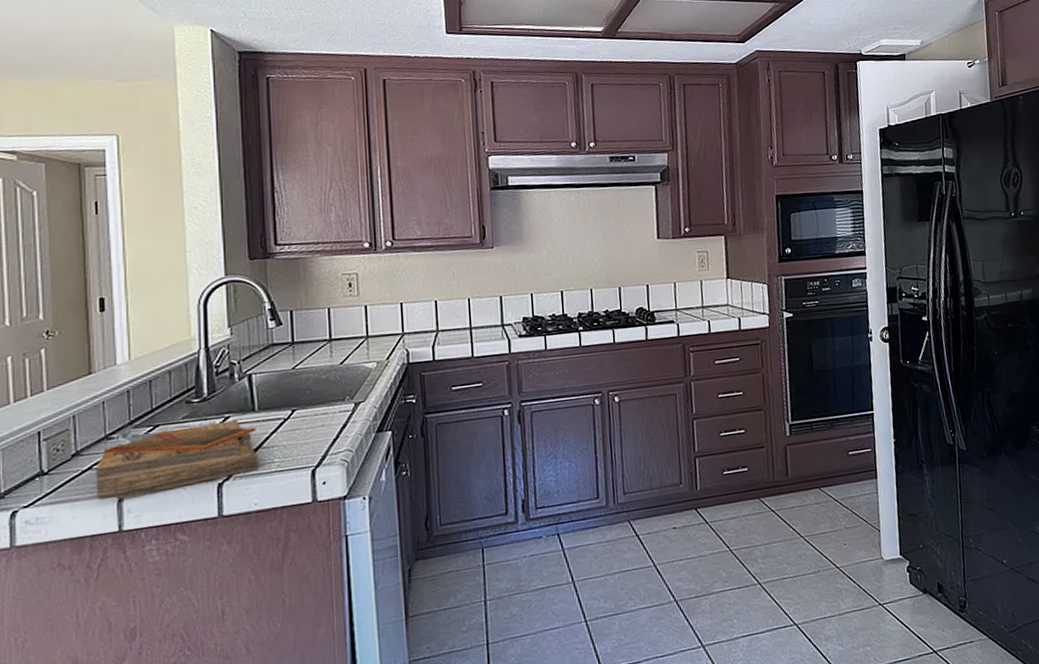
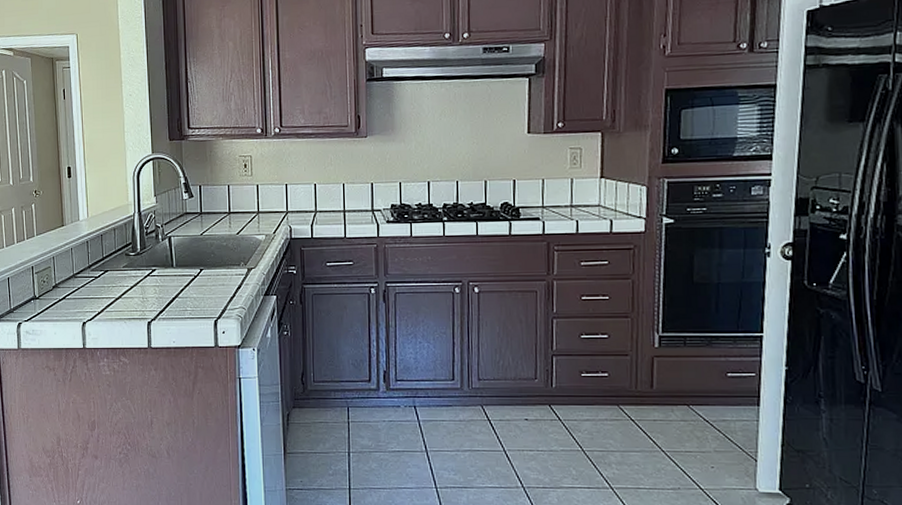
clipboard: present [96,420,259,500] -> none [68,272,176,325]

